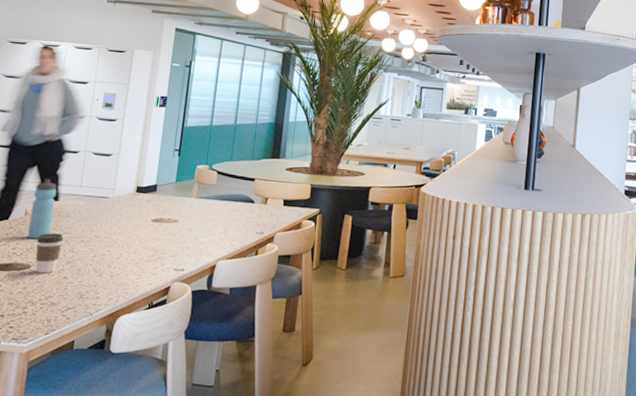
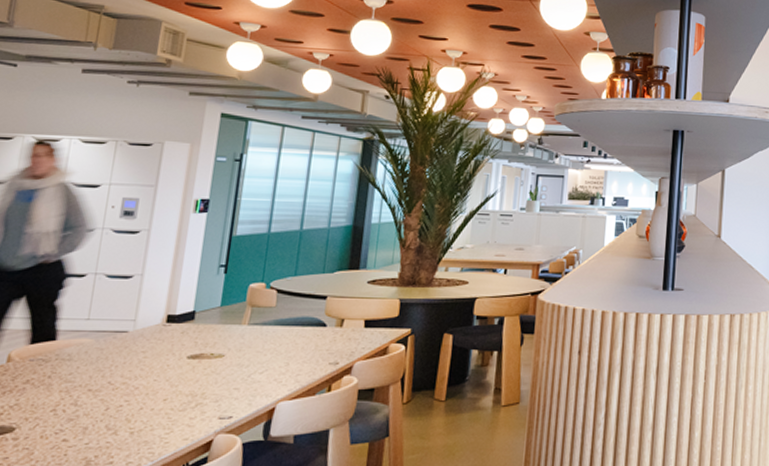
water bottle: present [28,178,57,239] -> none [11,311,54,392]
coffee cup: present [35,233,63,274] -> none [21,383,63,437]

